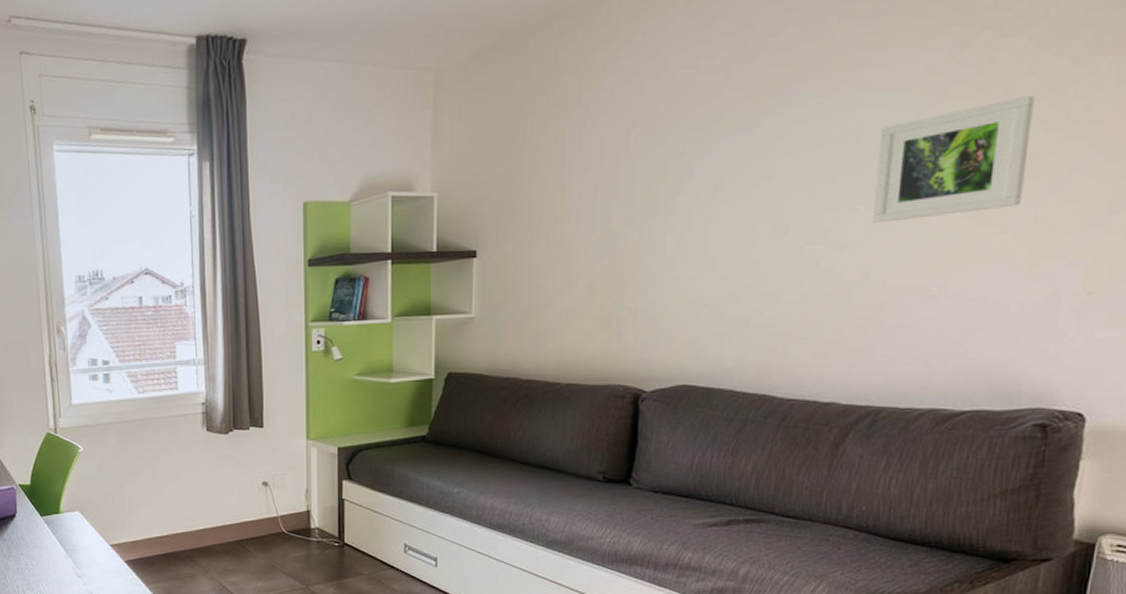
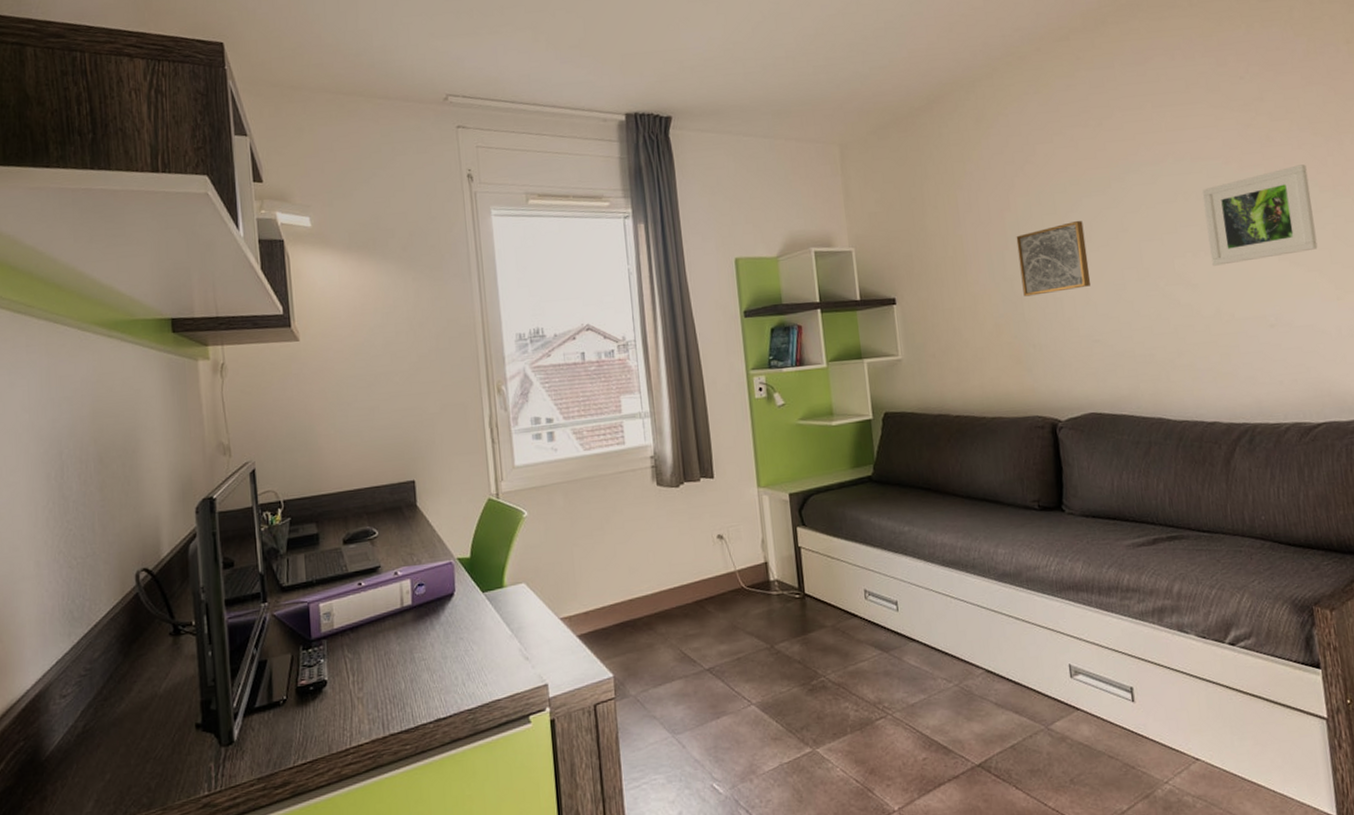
wall art: none [627,164,716,253] -> present [1016,220,1091,297]

